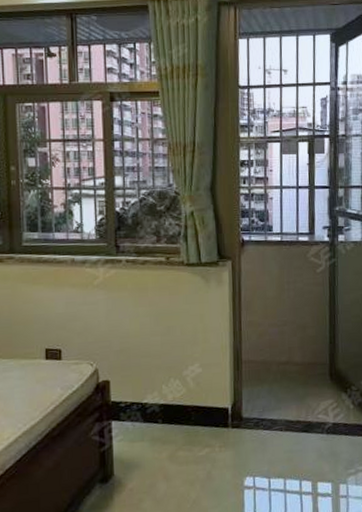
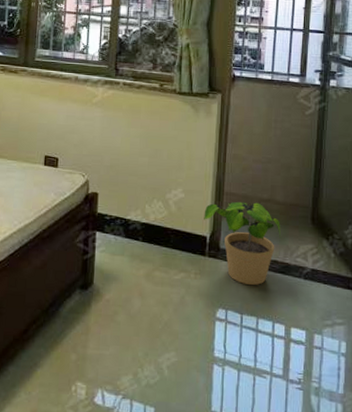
potted plant: none [223,366,302,450] -> present [204,201,282,286]

